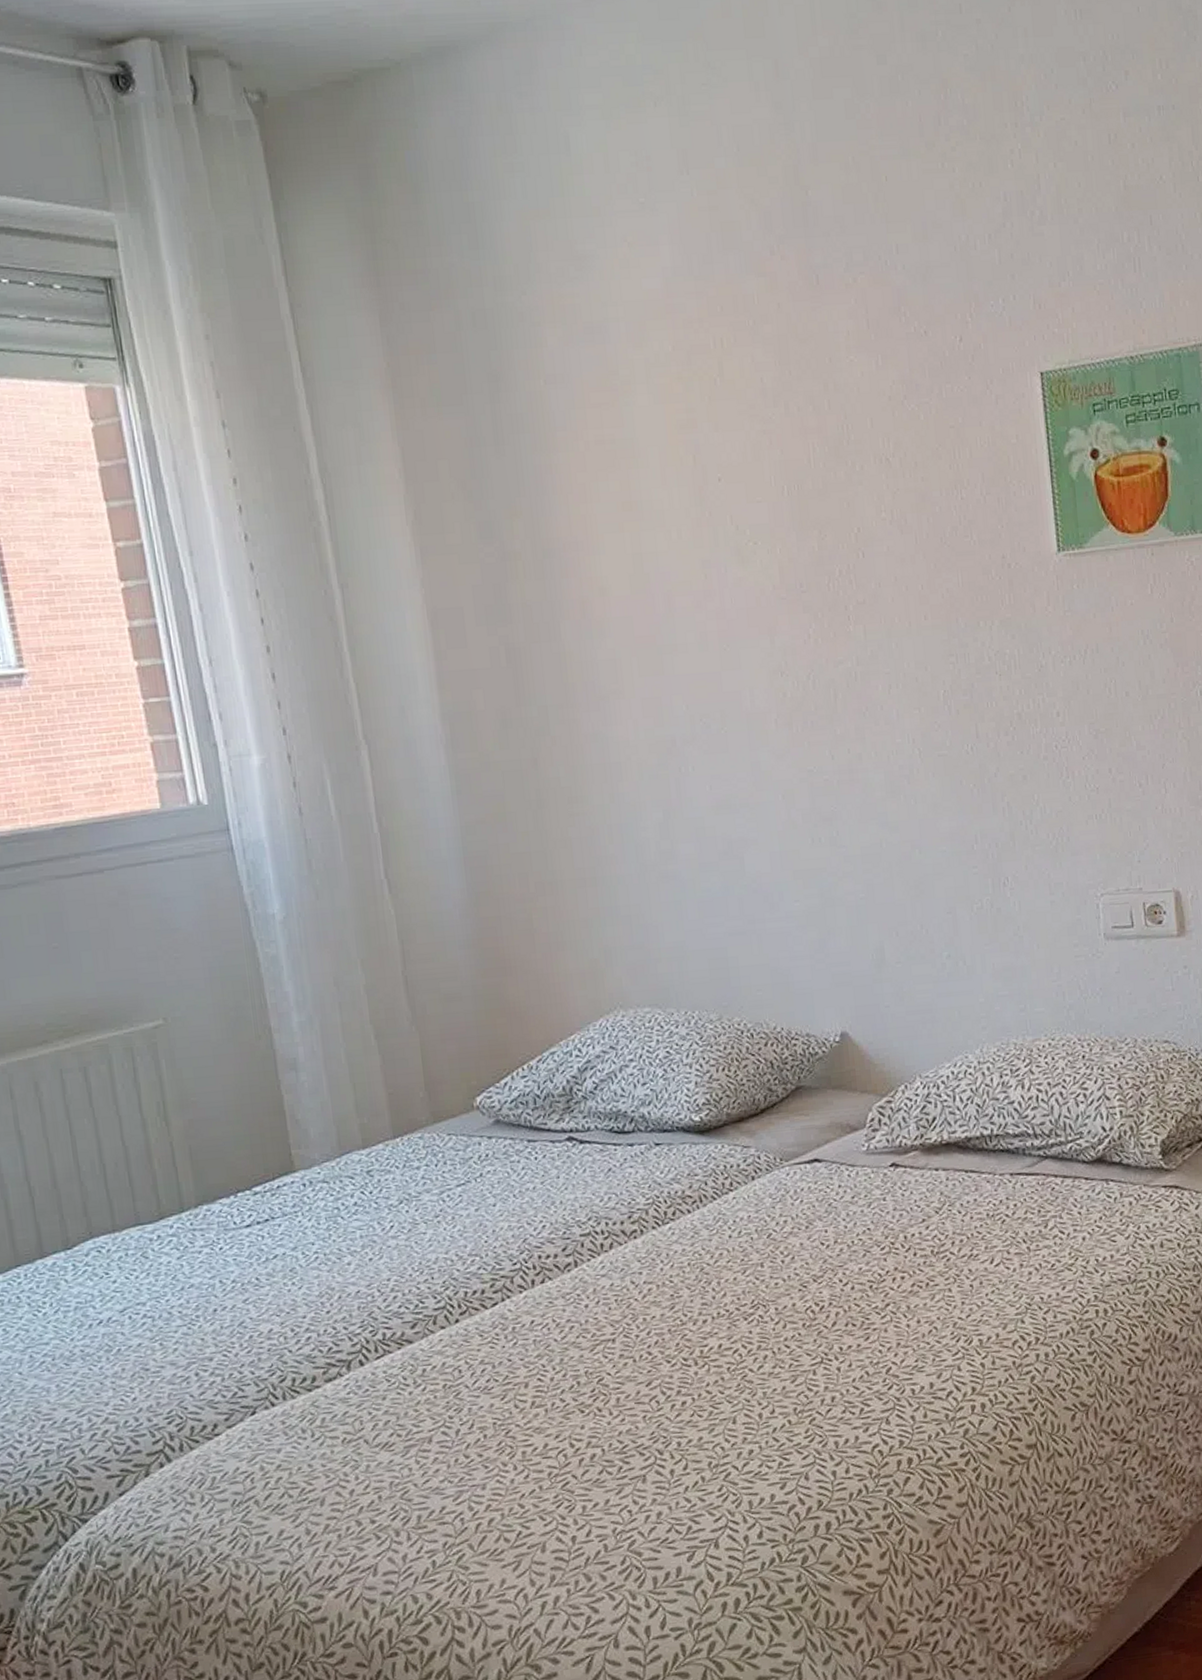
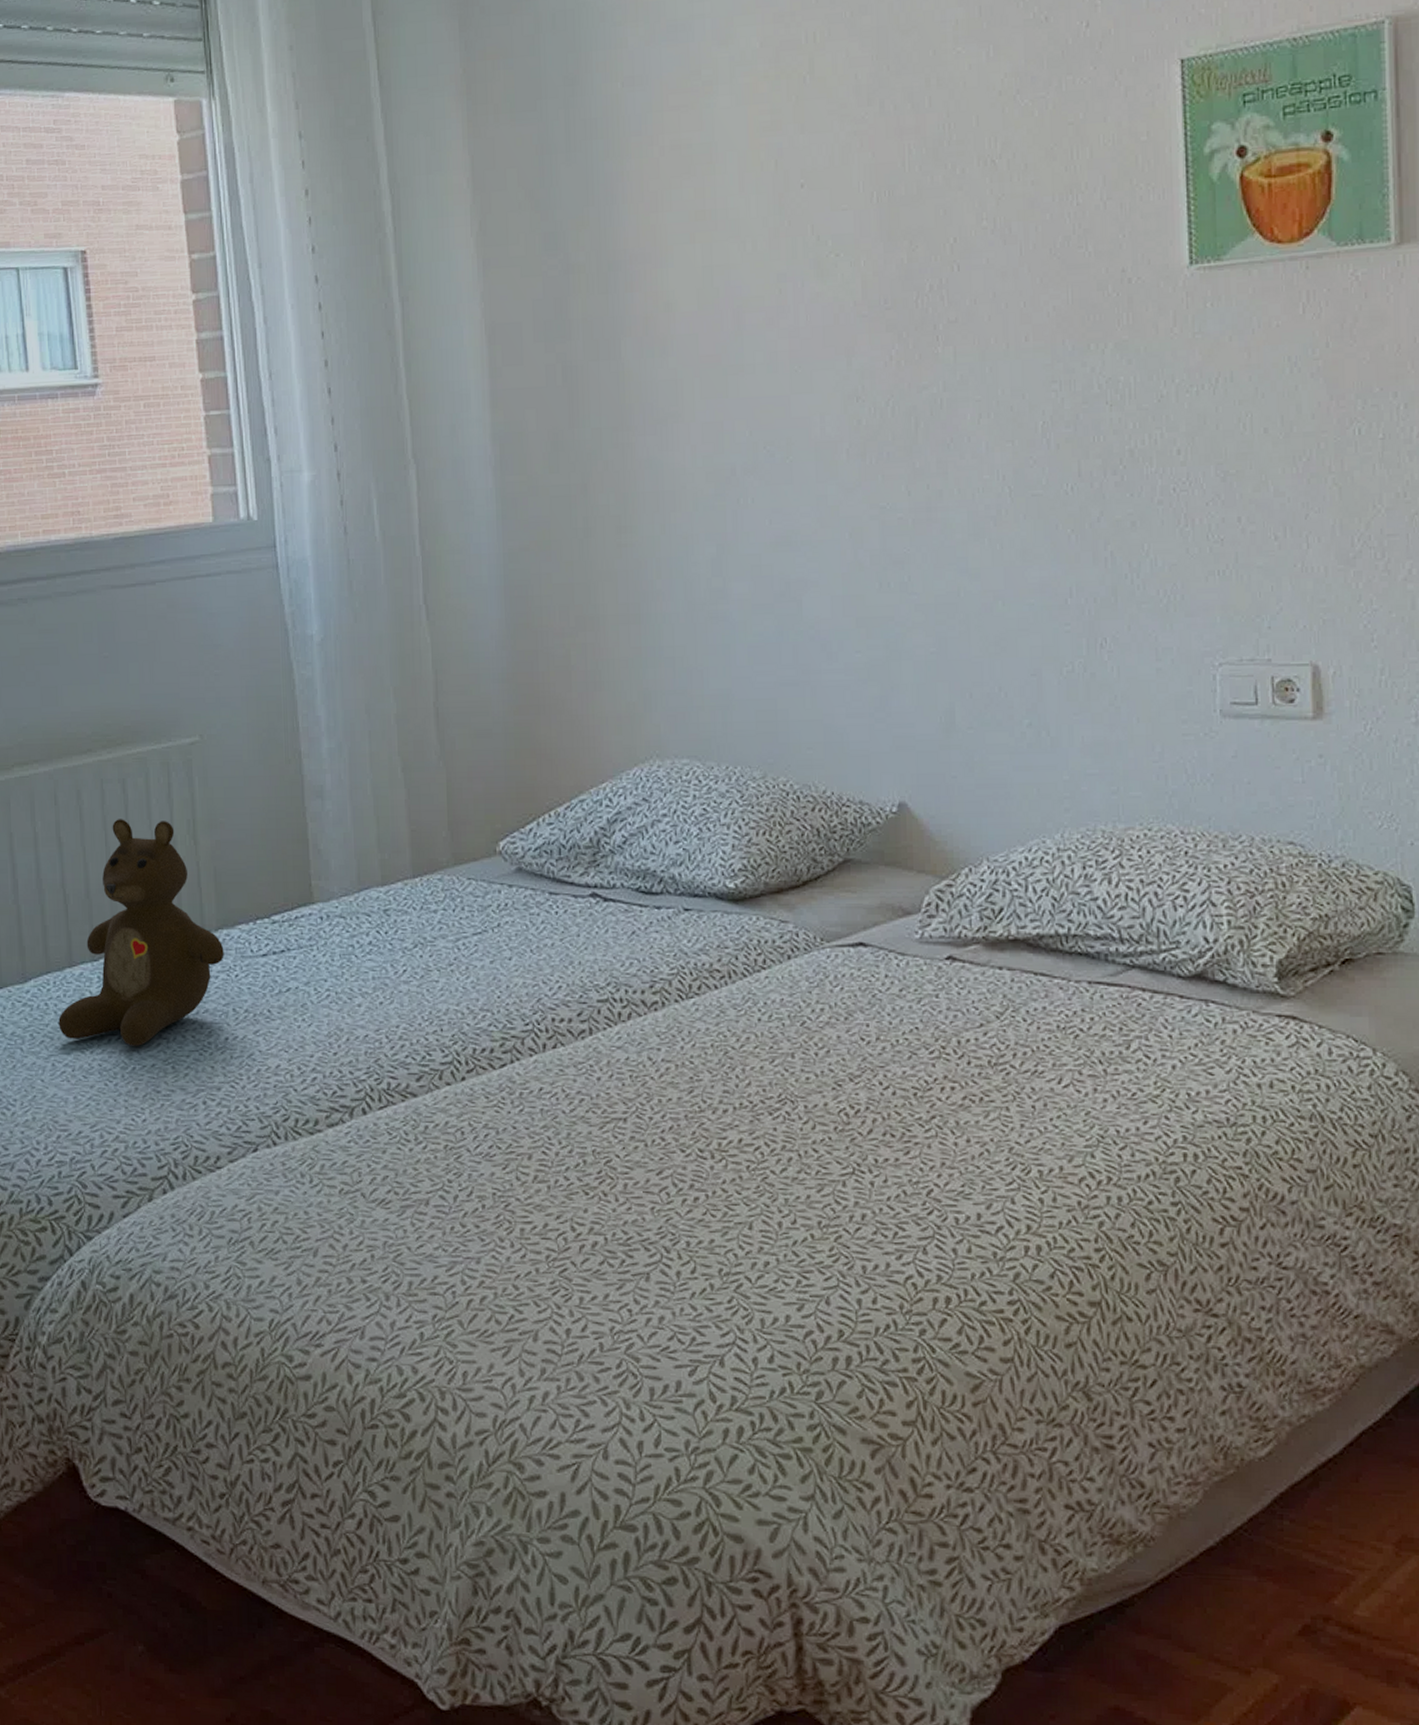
teddy bear: none [33,1105,206,1330] -> present [58,819,224,1047]

